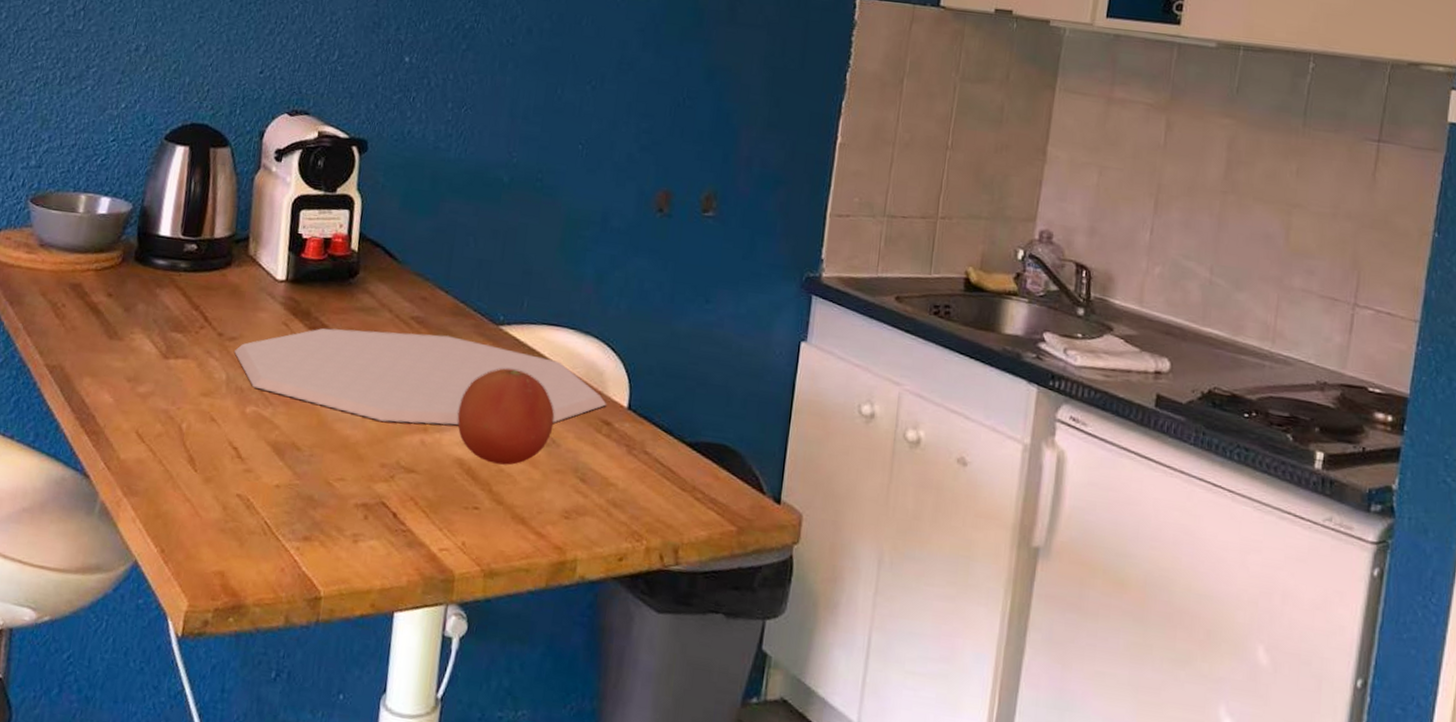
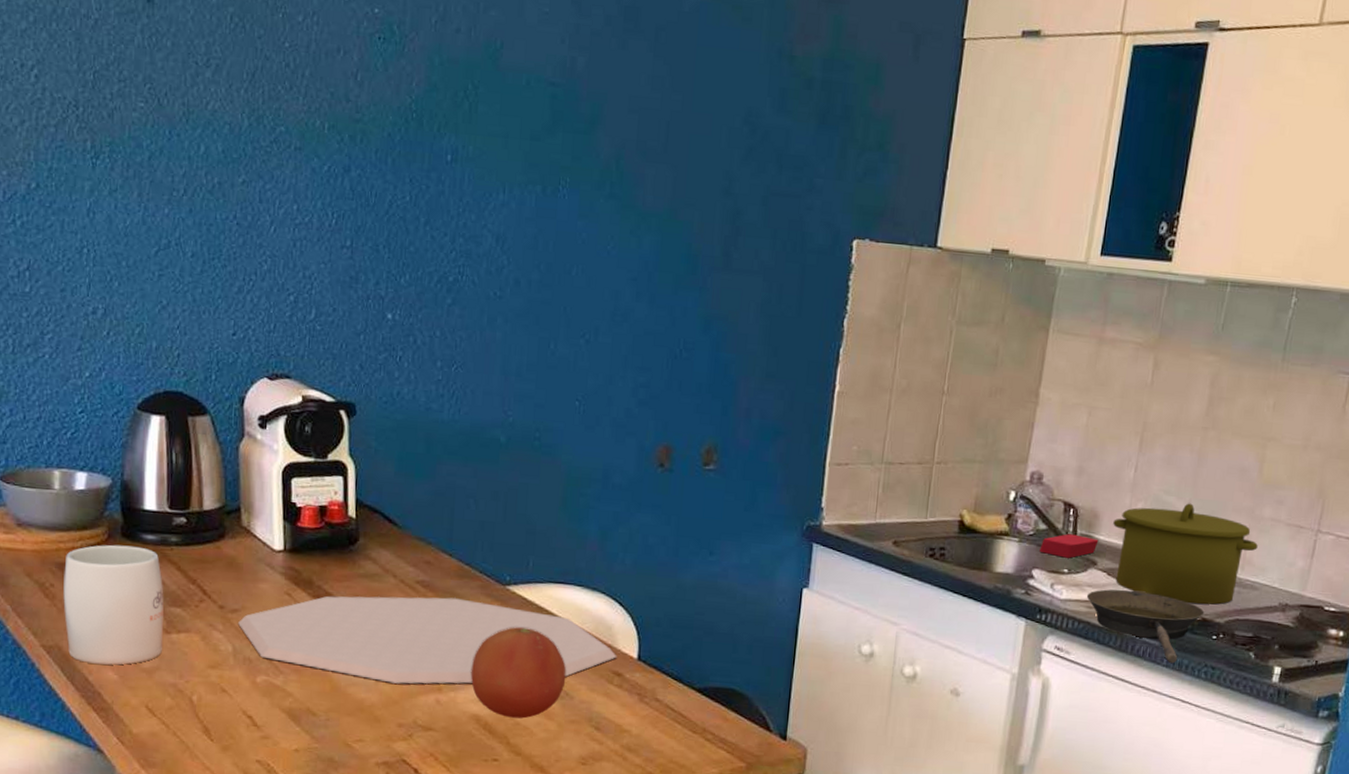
mug: none [70,268,168,388] -> present [63,544,165,665]
sponge: none [1051,296,1114,323] -> present [1039,534,1099,558]
frying pan: none [1103,357,1234,443] -> present [1086,589,1205,664]
cooking pot: none [1129,269,1289,380] -> present [1113,503,1258,605]

